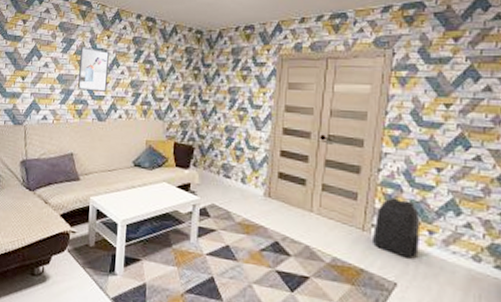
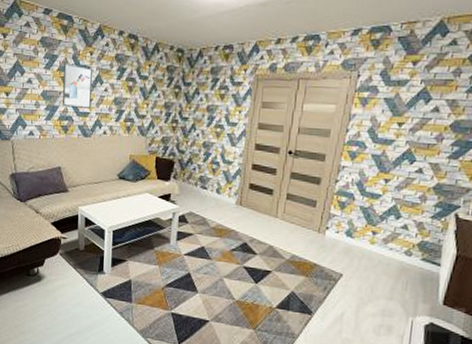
backpack: present [371,197,421,259] -> none [325,204,367,254]

